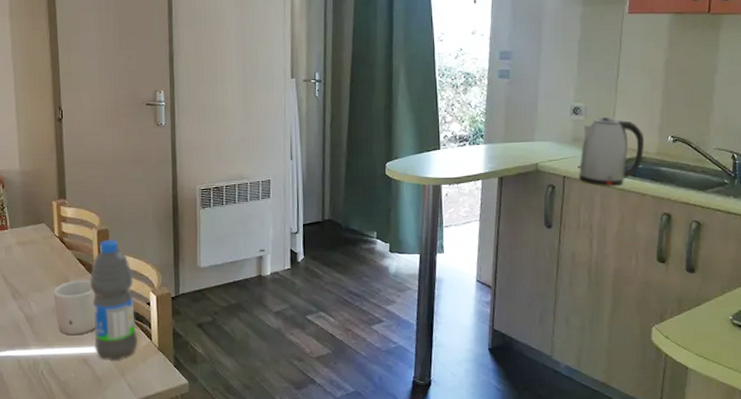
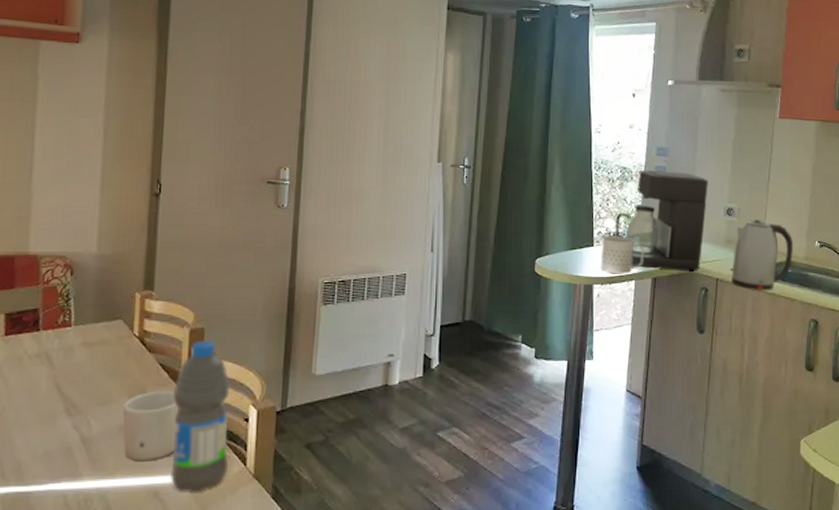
mug: none [448,138,490,175] -> present [601,235,645,274]
coffee maker: none [460,74,553,169] -> present [615,170,708,270]

